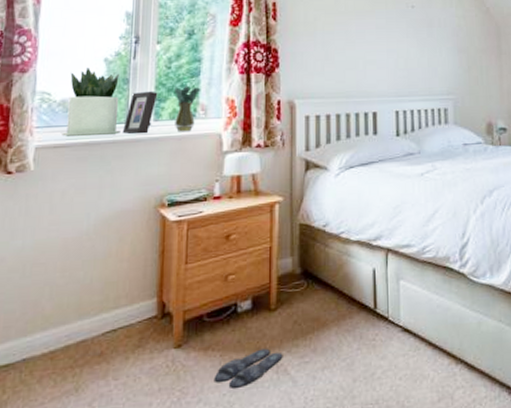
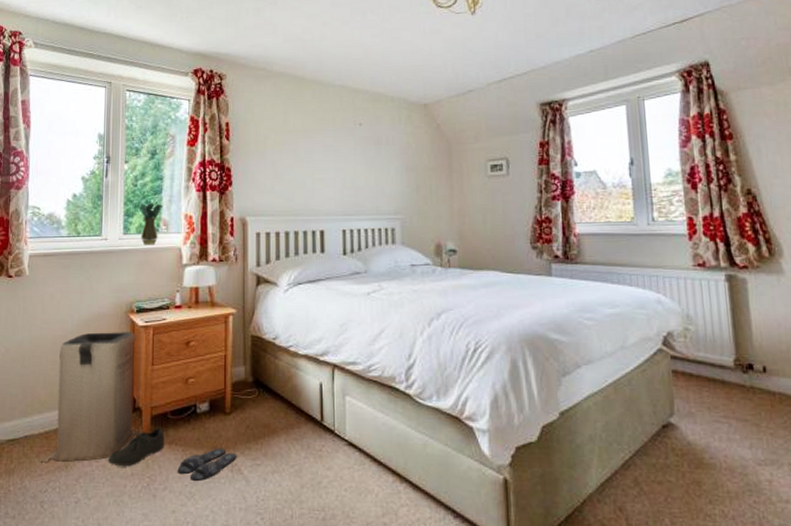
laundry basket: none [41,228,167,389] -> present [39,332,136,463]
planter: present [60,68,122,138] -> none [48,185,97,247]
picture frame: present [122,91,158,135] -> none [97,206,126,246]
shoe: none [129,328,200,383] -> present [107,421,165,467]

